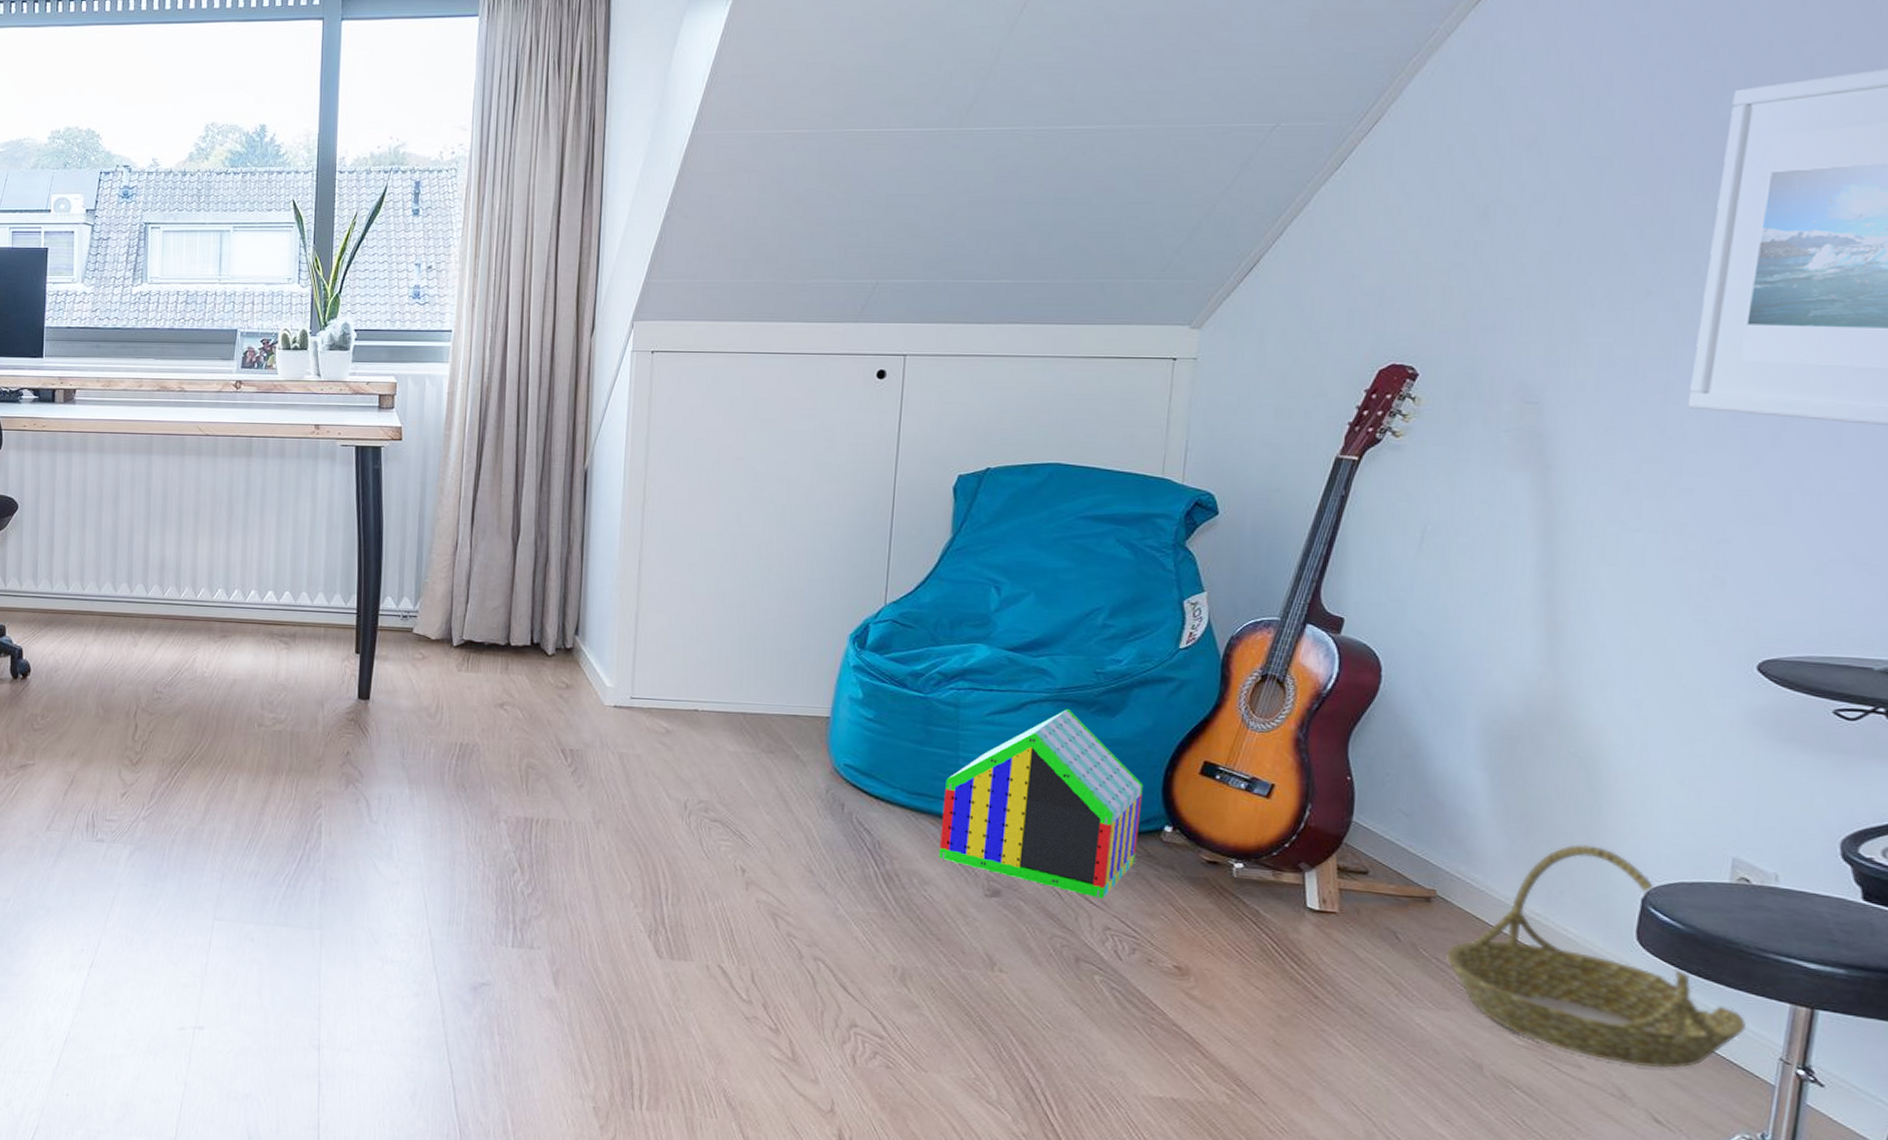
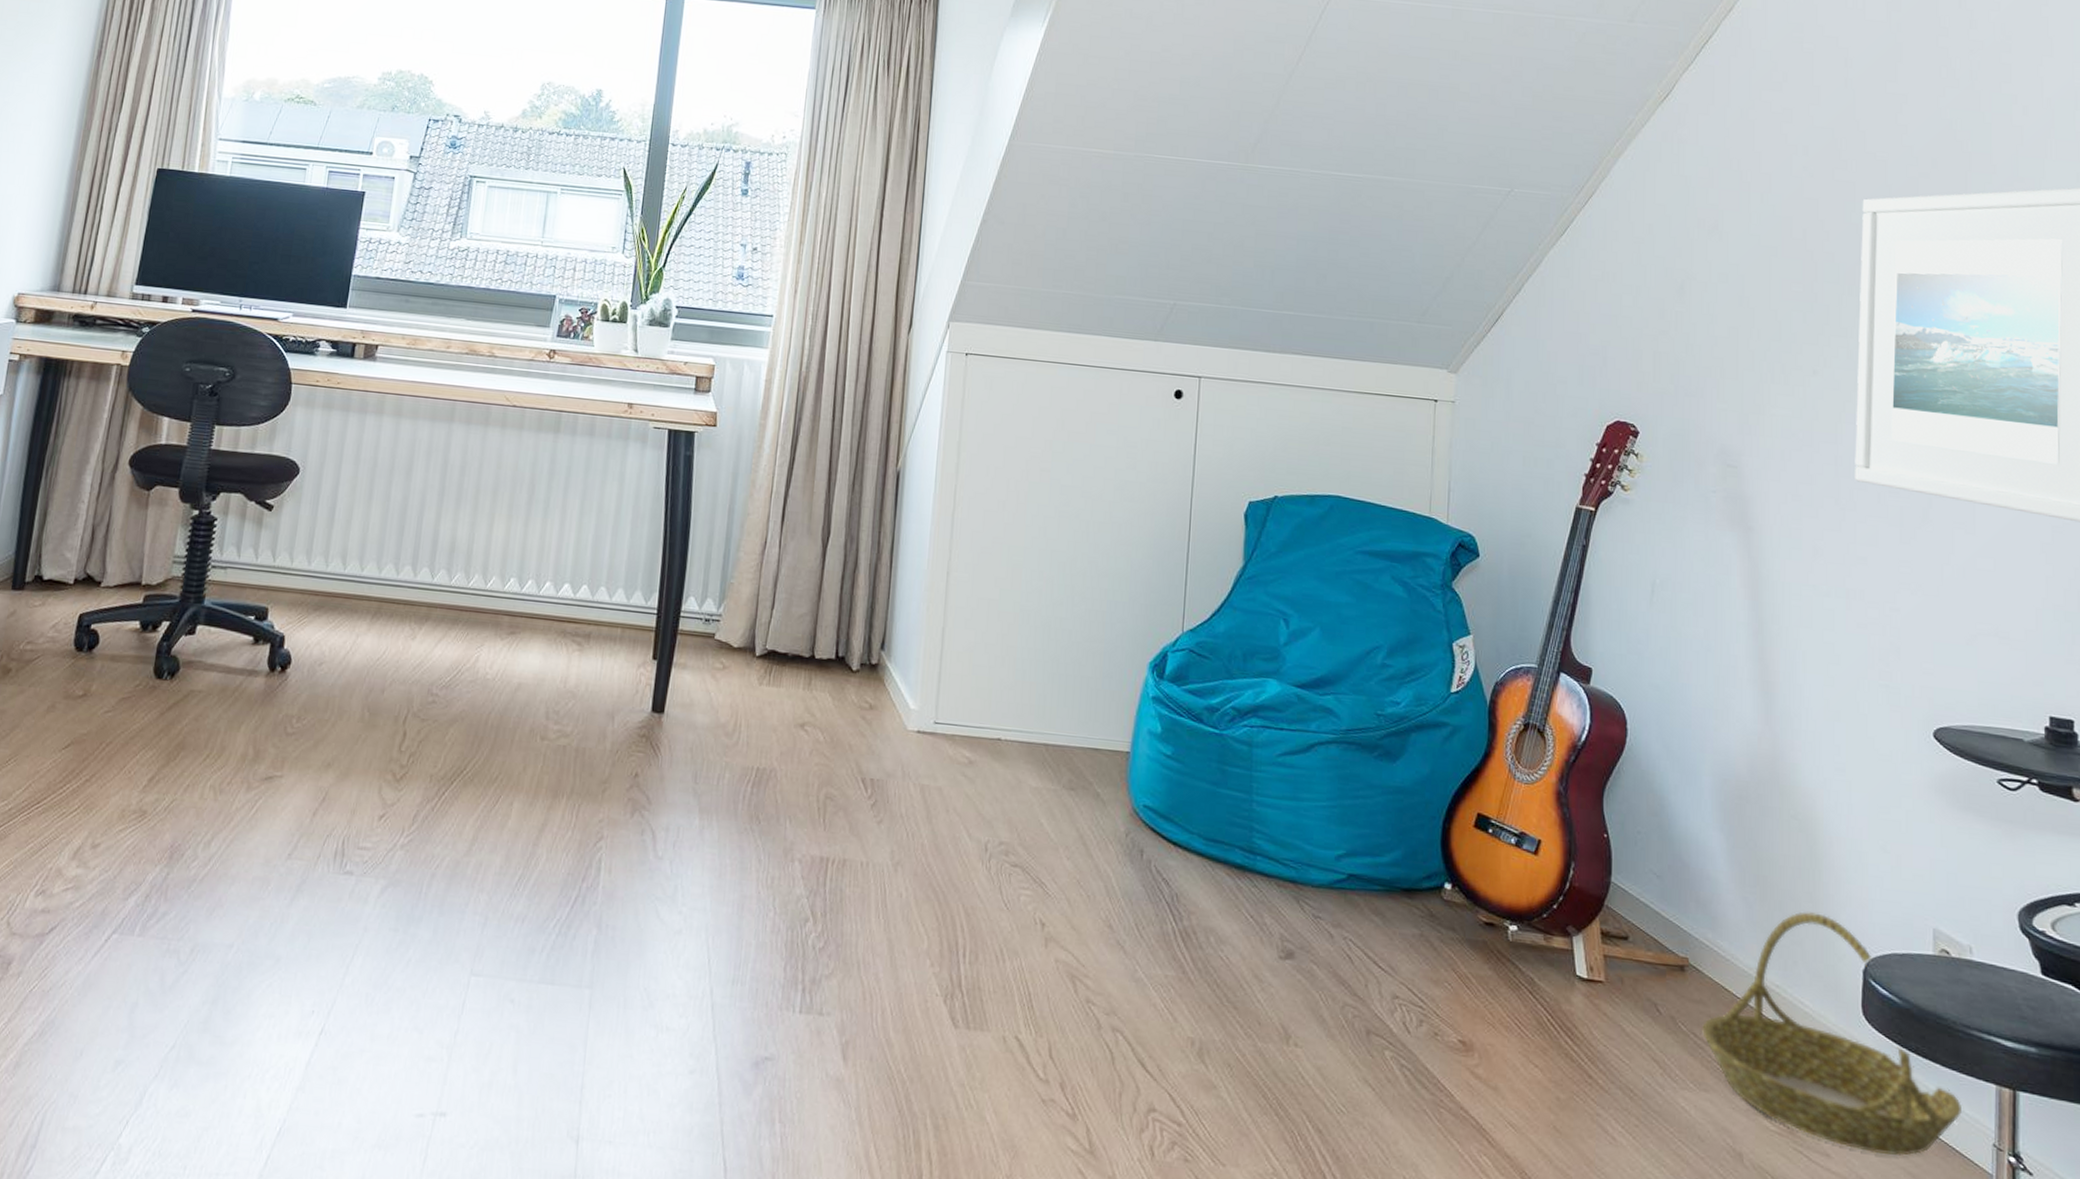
toy house: present [938,709,1144,898] -> none [1234,753,1424,962]

